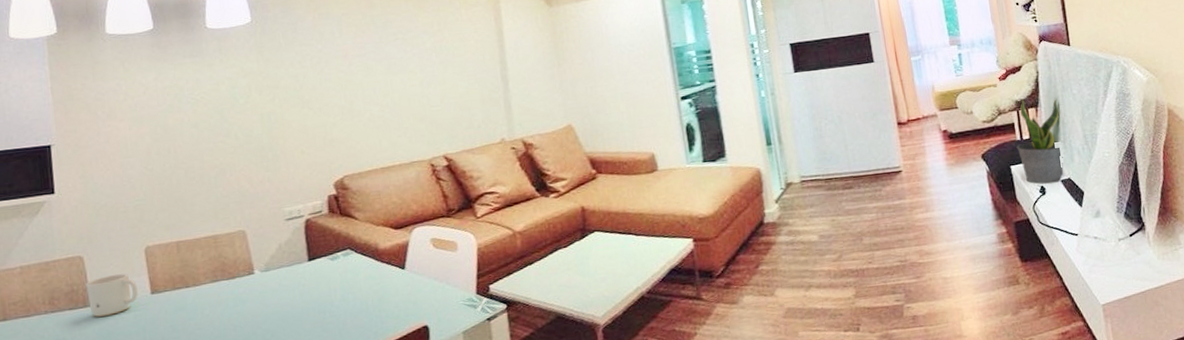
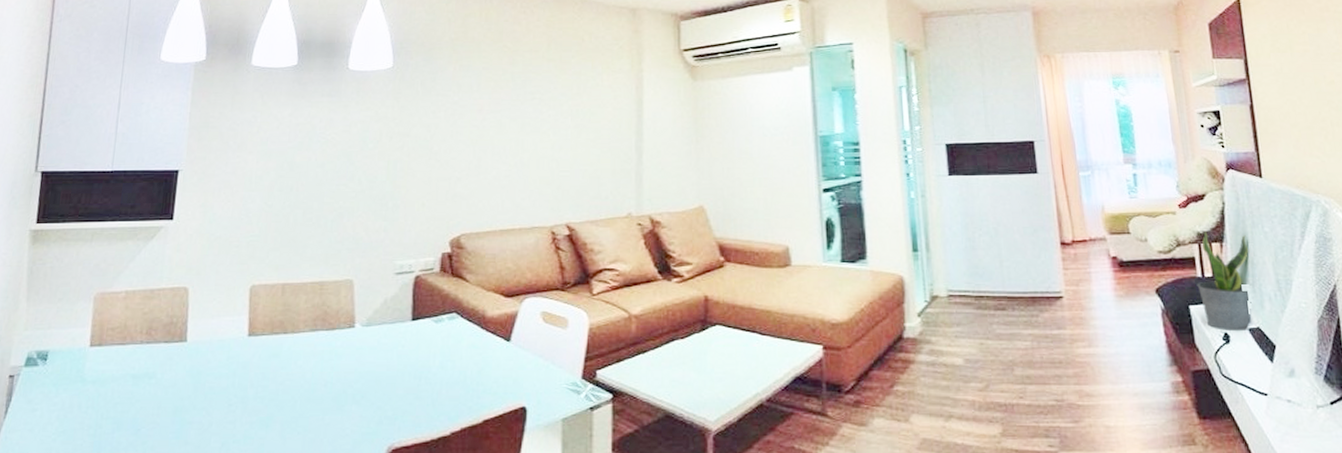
mug: present [85,273,138,317] -> none [184,310,236,354]

